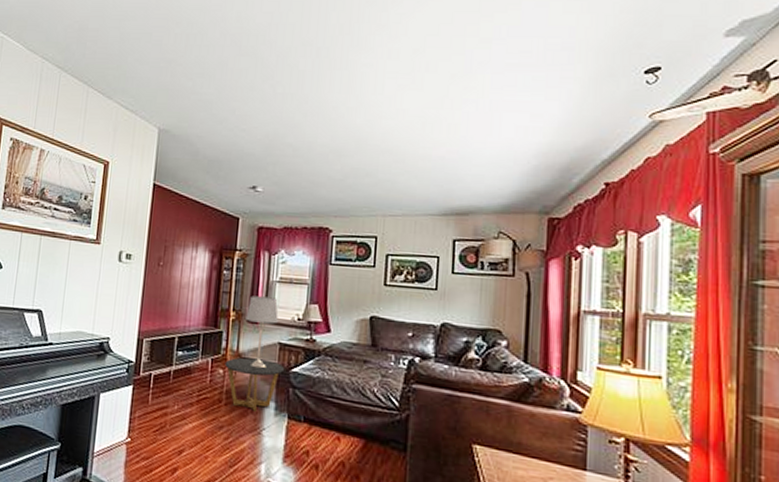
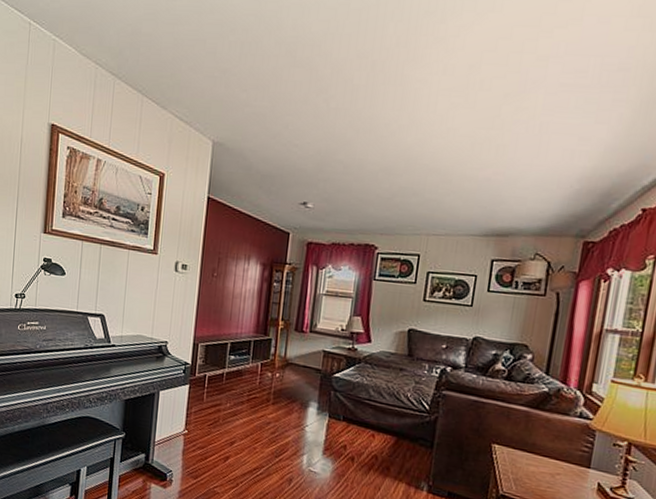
side table: present [225,357,285,411] -> none [273,362,328,410]
lamp: present [245,295,279,369] -> none [293,307,324,374]

